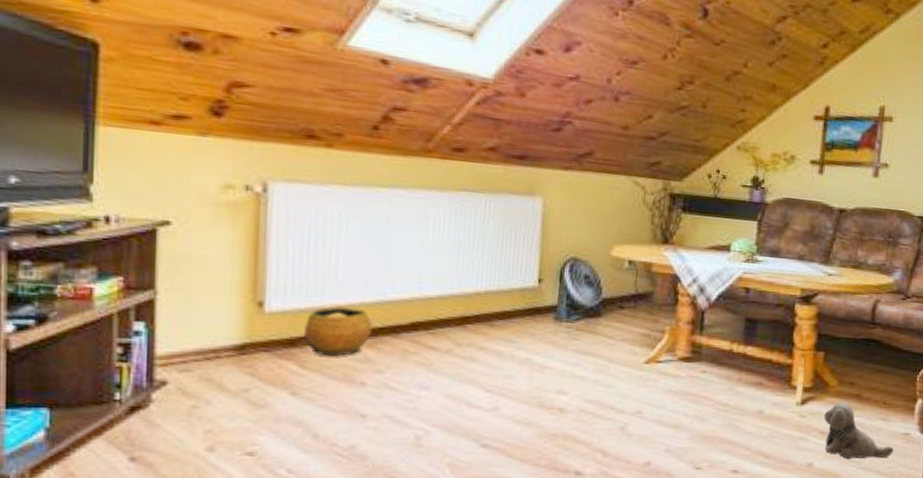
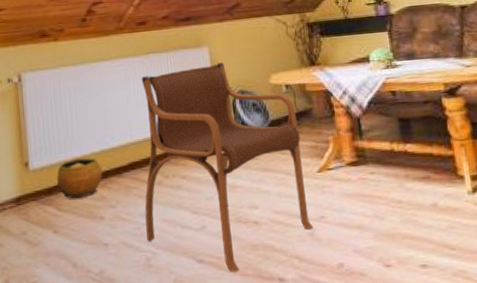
armchair: none [419,217,635,462] -> present [141,62,314,273]

